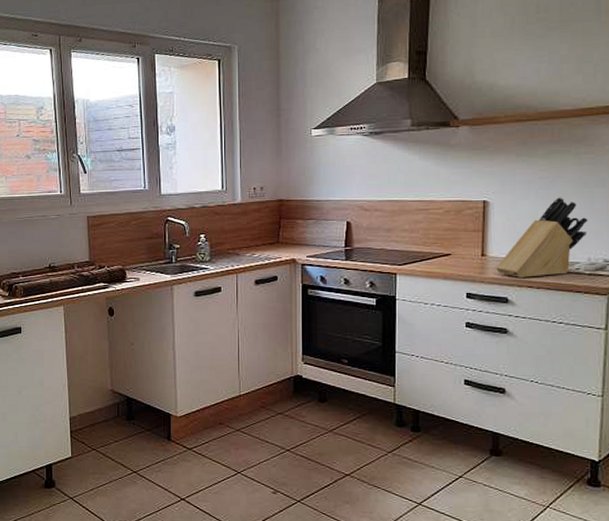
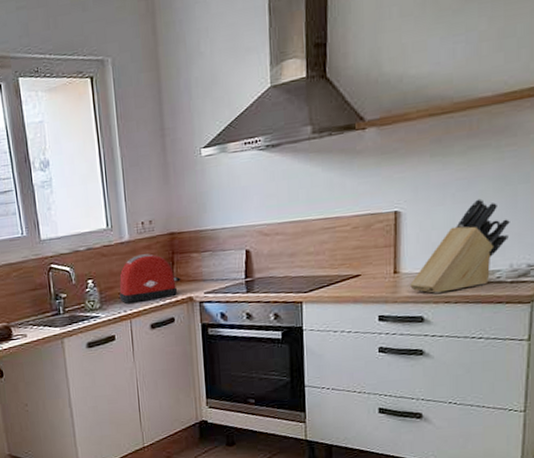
toaster: none [229,216,286,259] -> present [119,254,181,304]

